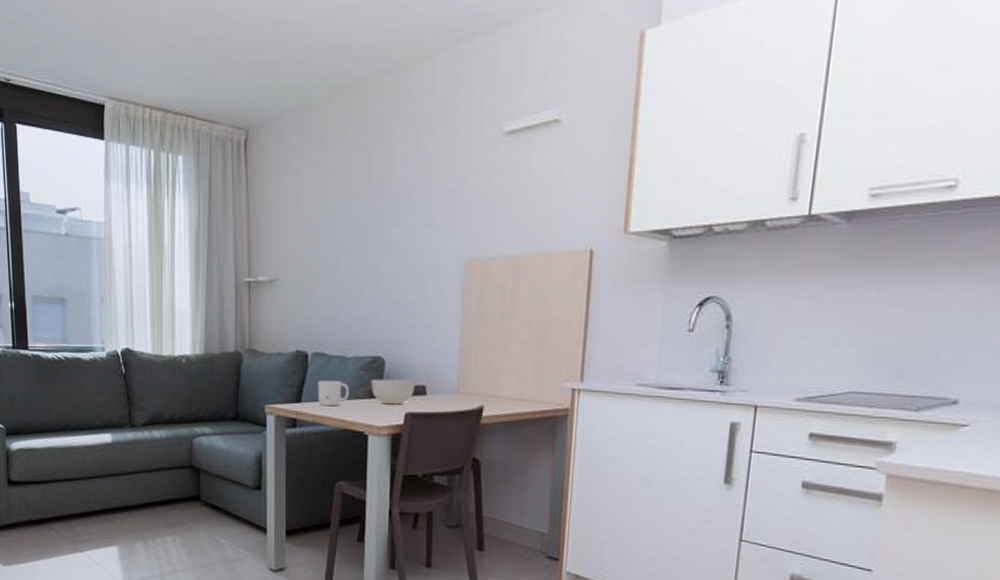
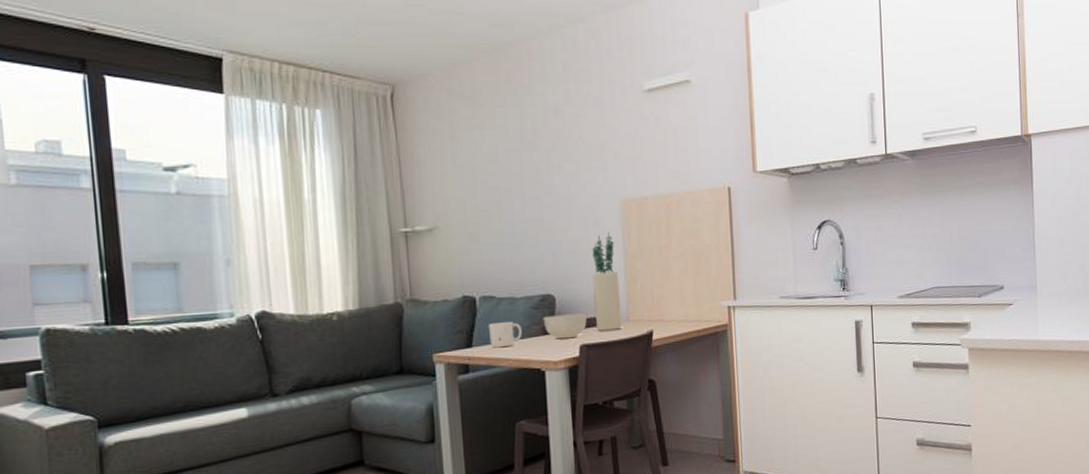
vase: none [423,295,453,401] -> present [592,232,622,331]

